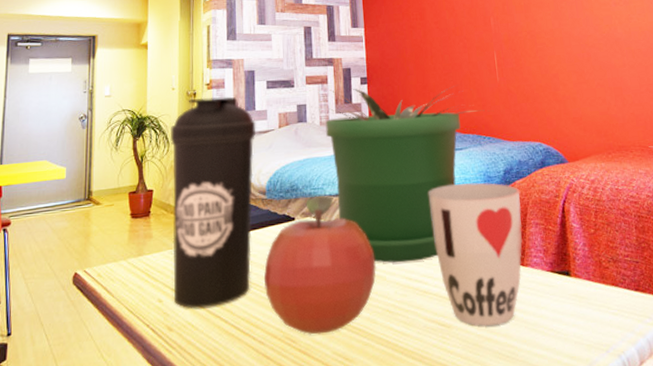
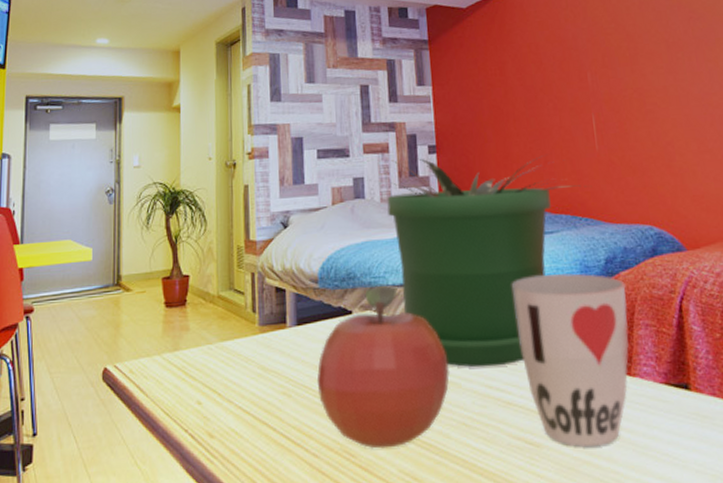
water bottle: present [170,96,256,309] -> none [207,168,306,413]

